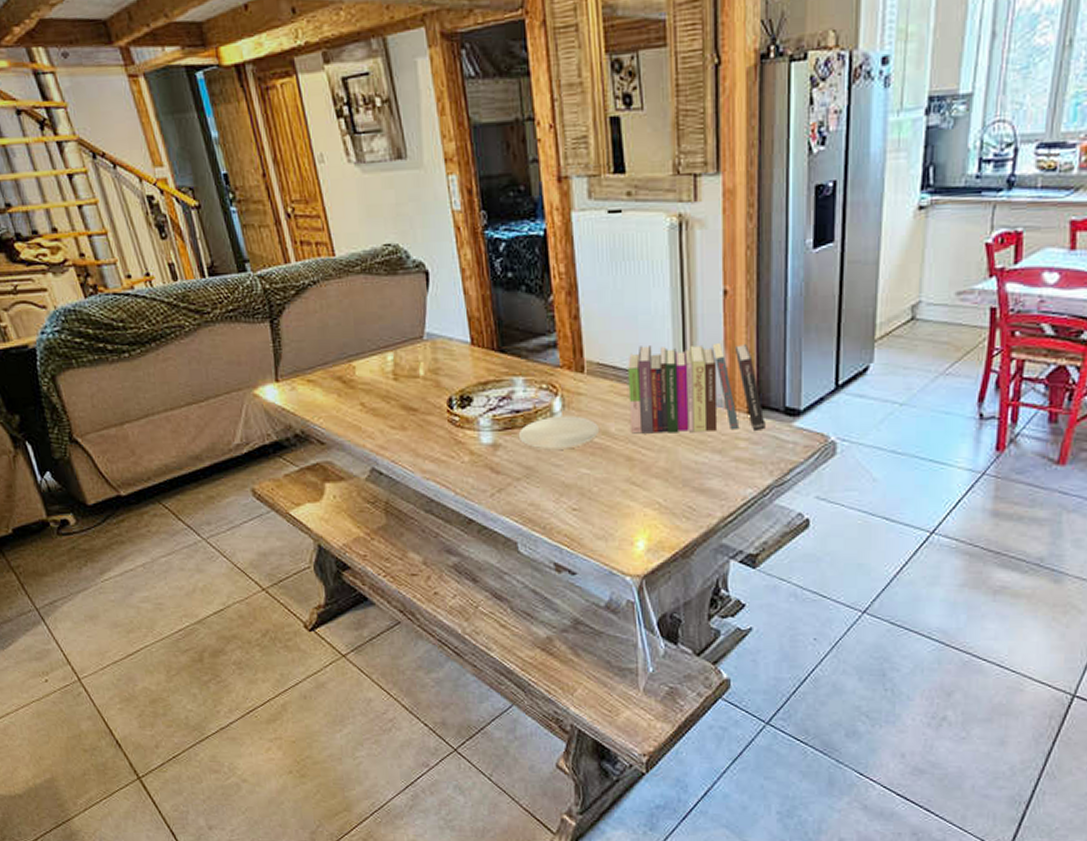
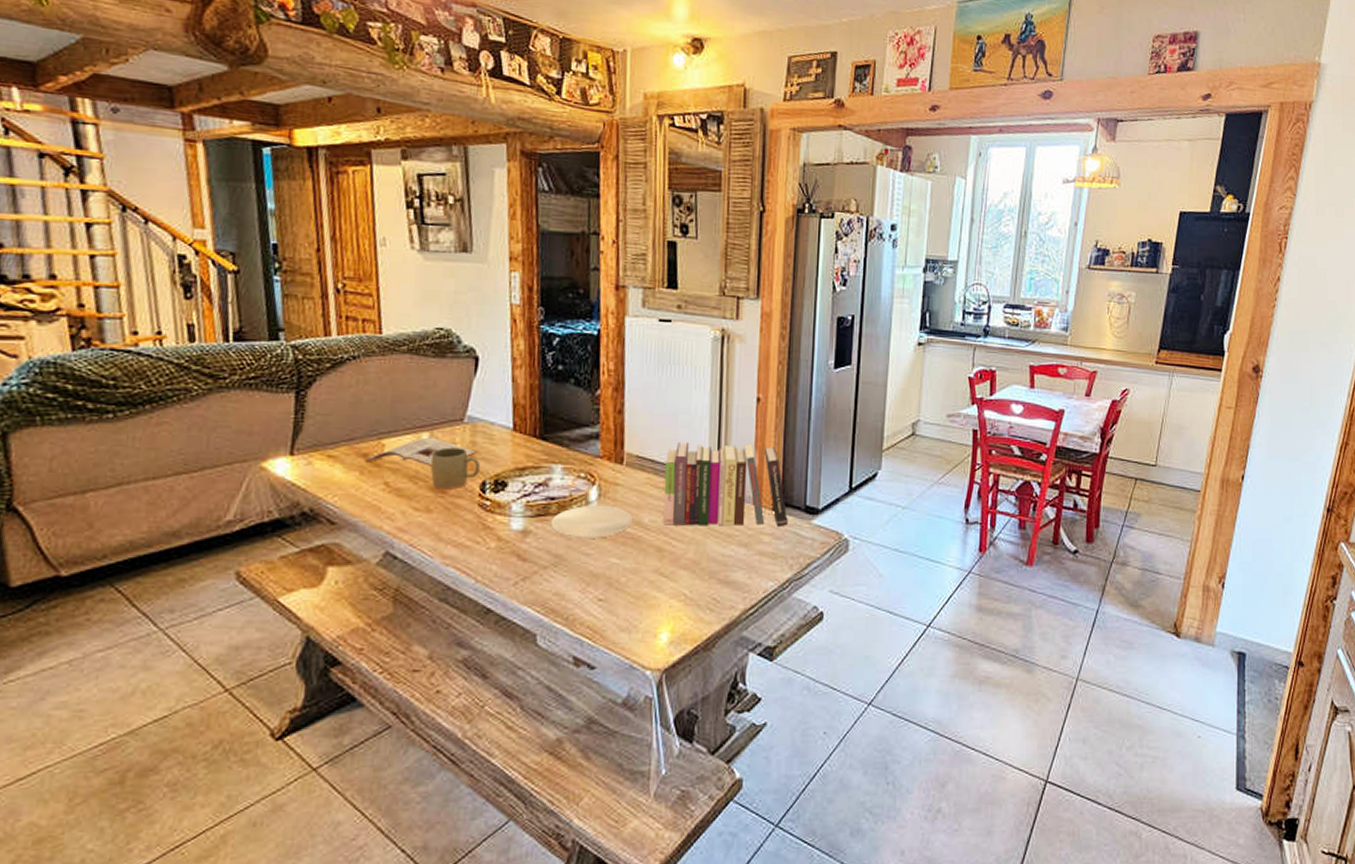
magazine: none [340,356,438,385] -> present [364,437,475,466]
mug: none [398,365,446,407] -> present [430,447,481,490]

